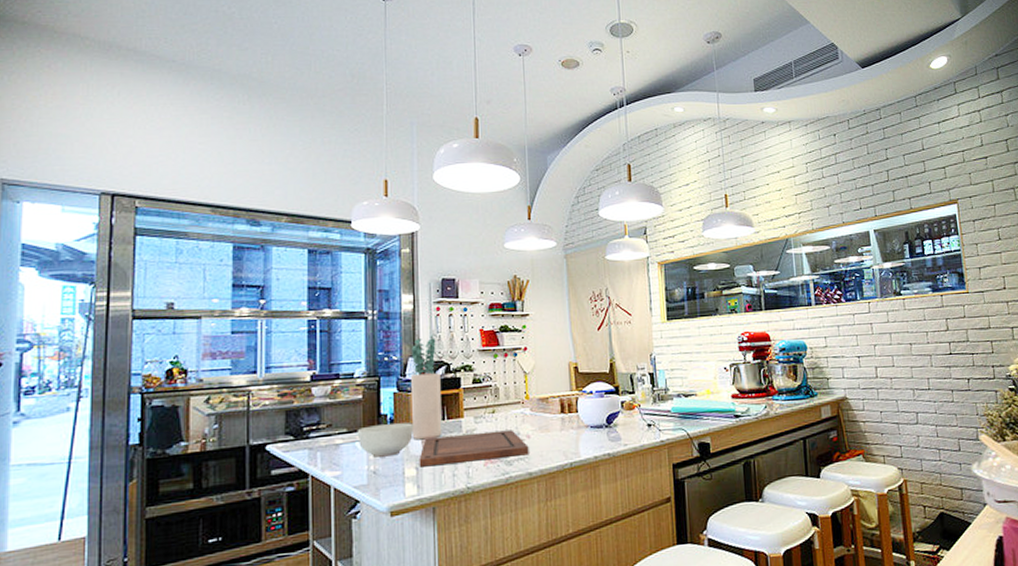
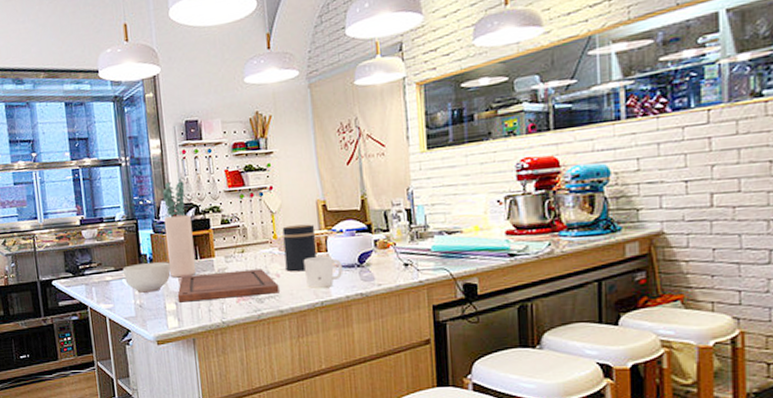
cylinder: none [535,385,567,433] -> present [282,224,316,272]
mug: none [554,417,592,449] -> present [303,256,343,288]

